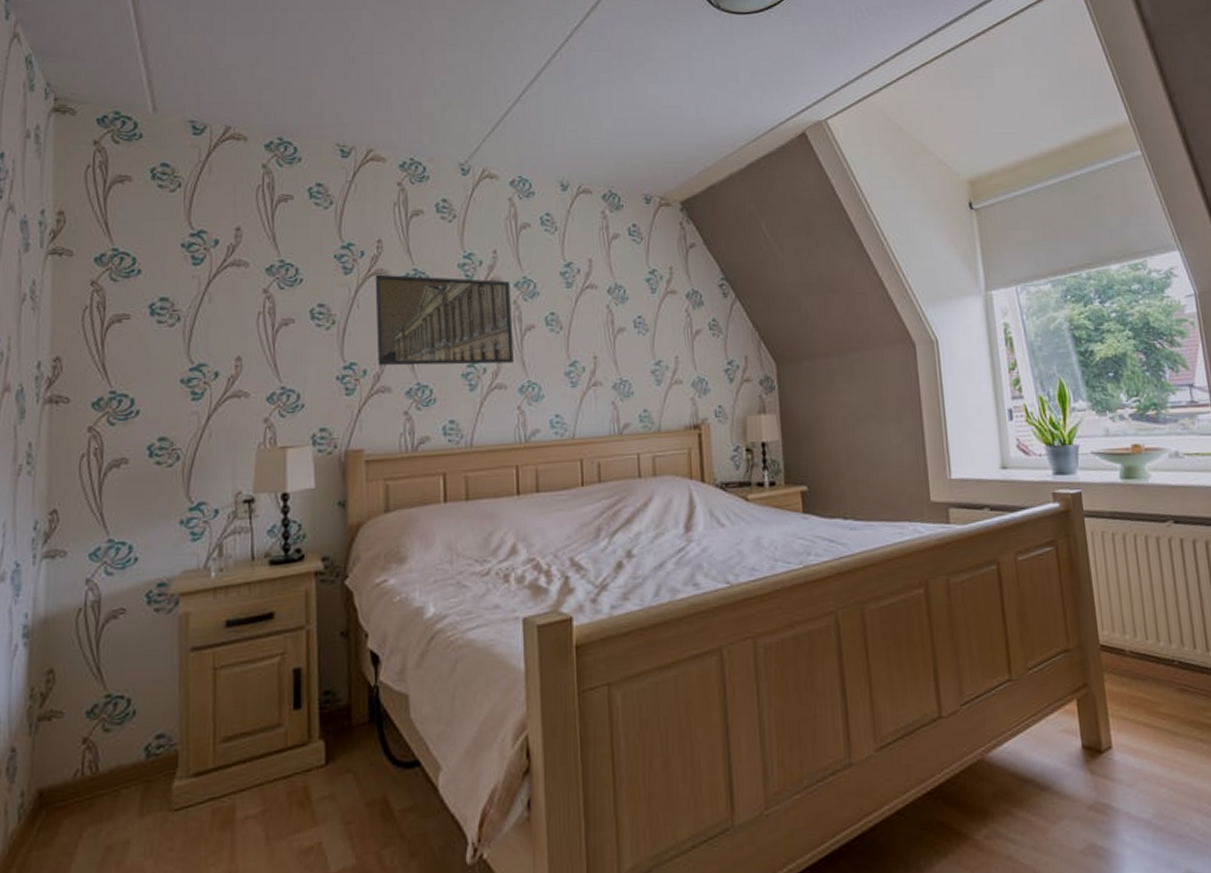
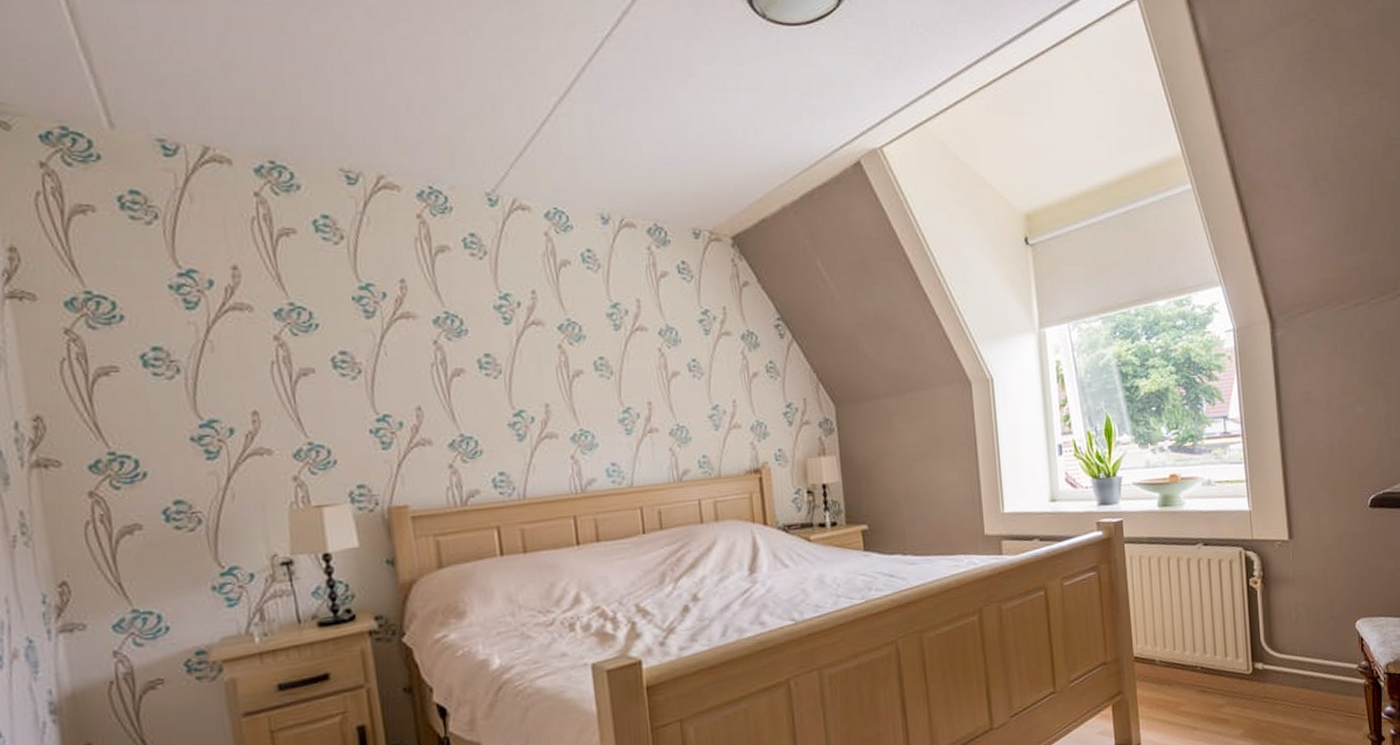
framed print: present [375,274,514,366] -> none [401,317,563,417]

